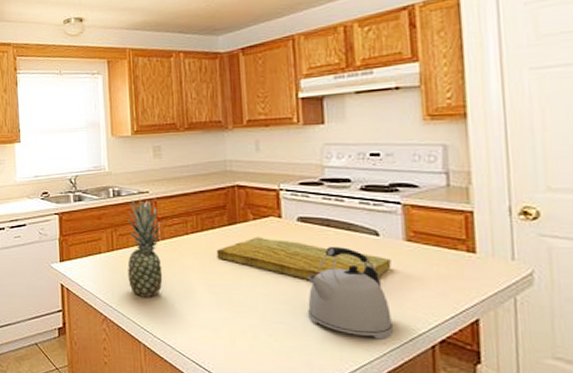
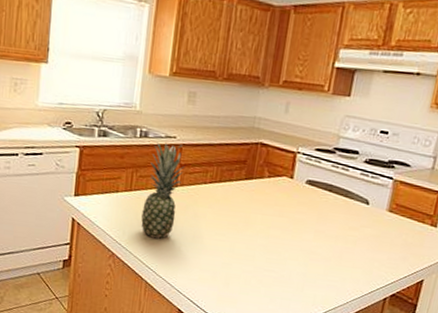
cutting board: present [216,237,391,280] -> none [228,193,373,239]
kettle: present [308,247,394,340] -> none [295,210,362,291]

